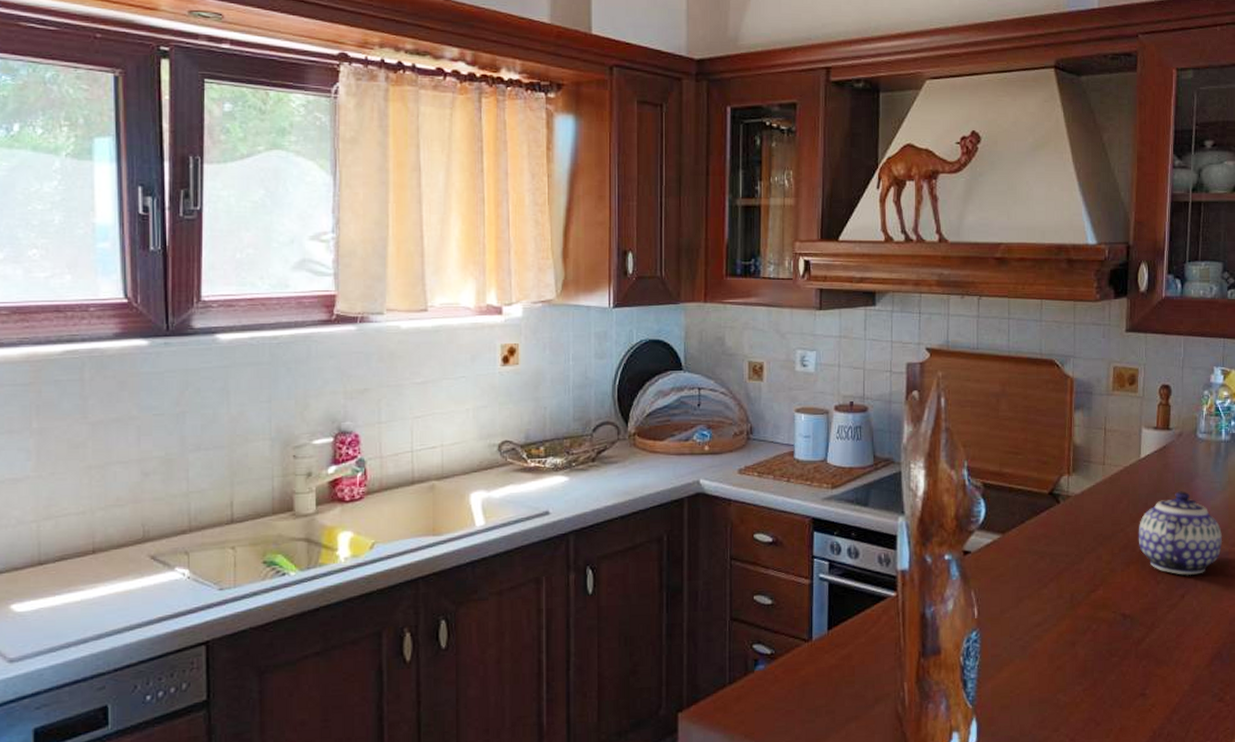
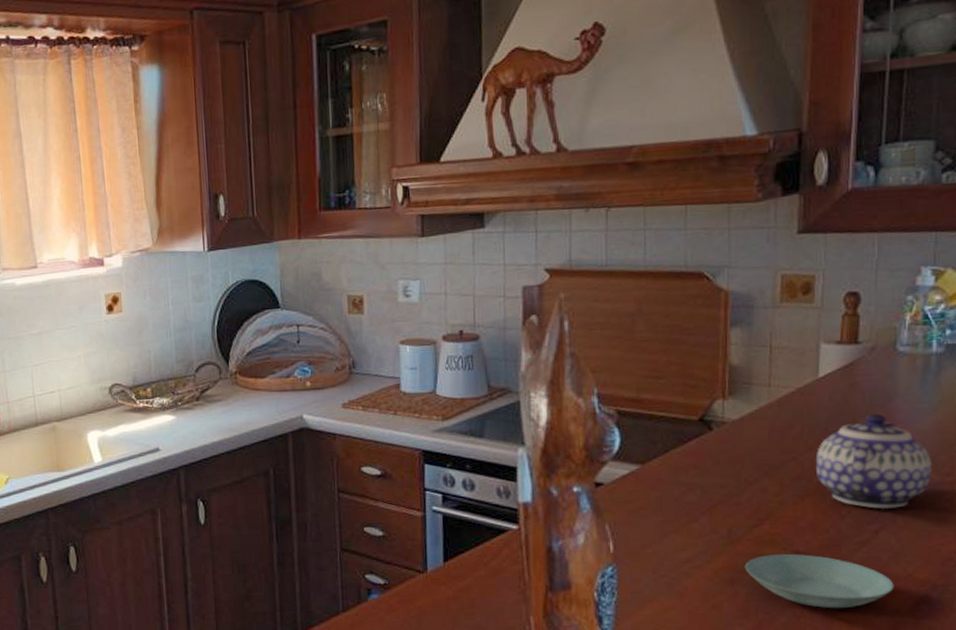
saucer: none [1083,616,1196,666] -> present [744,553,894,609]

